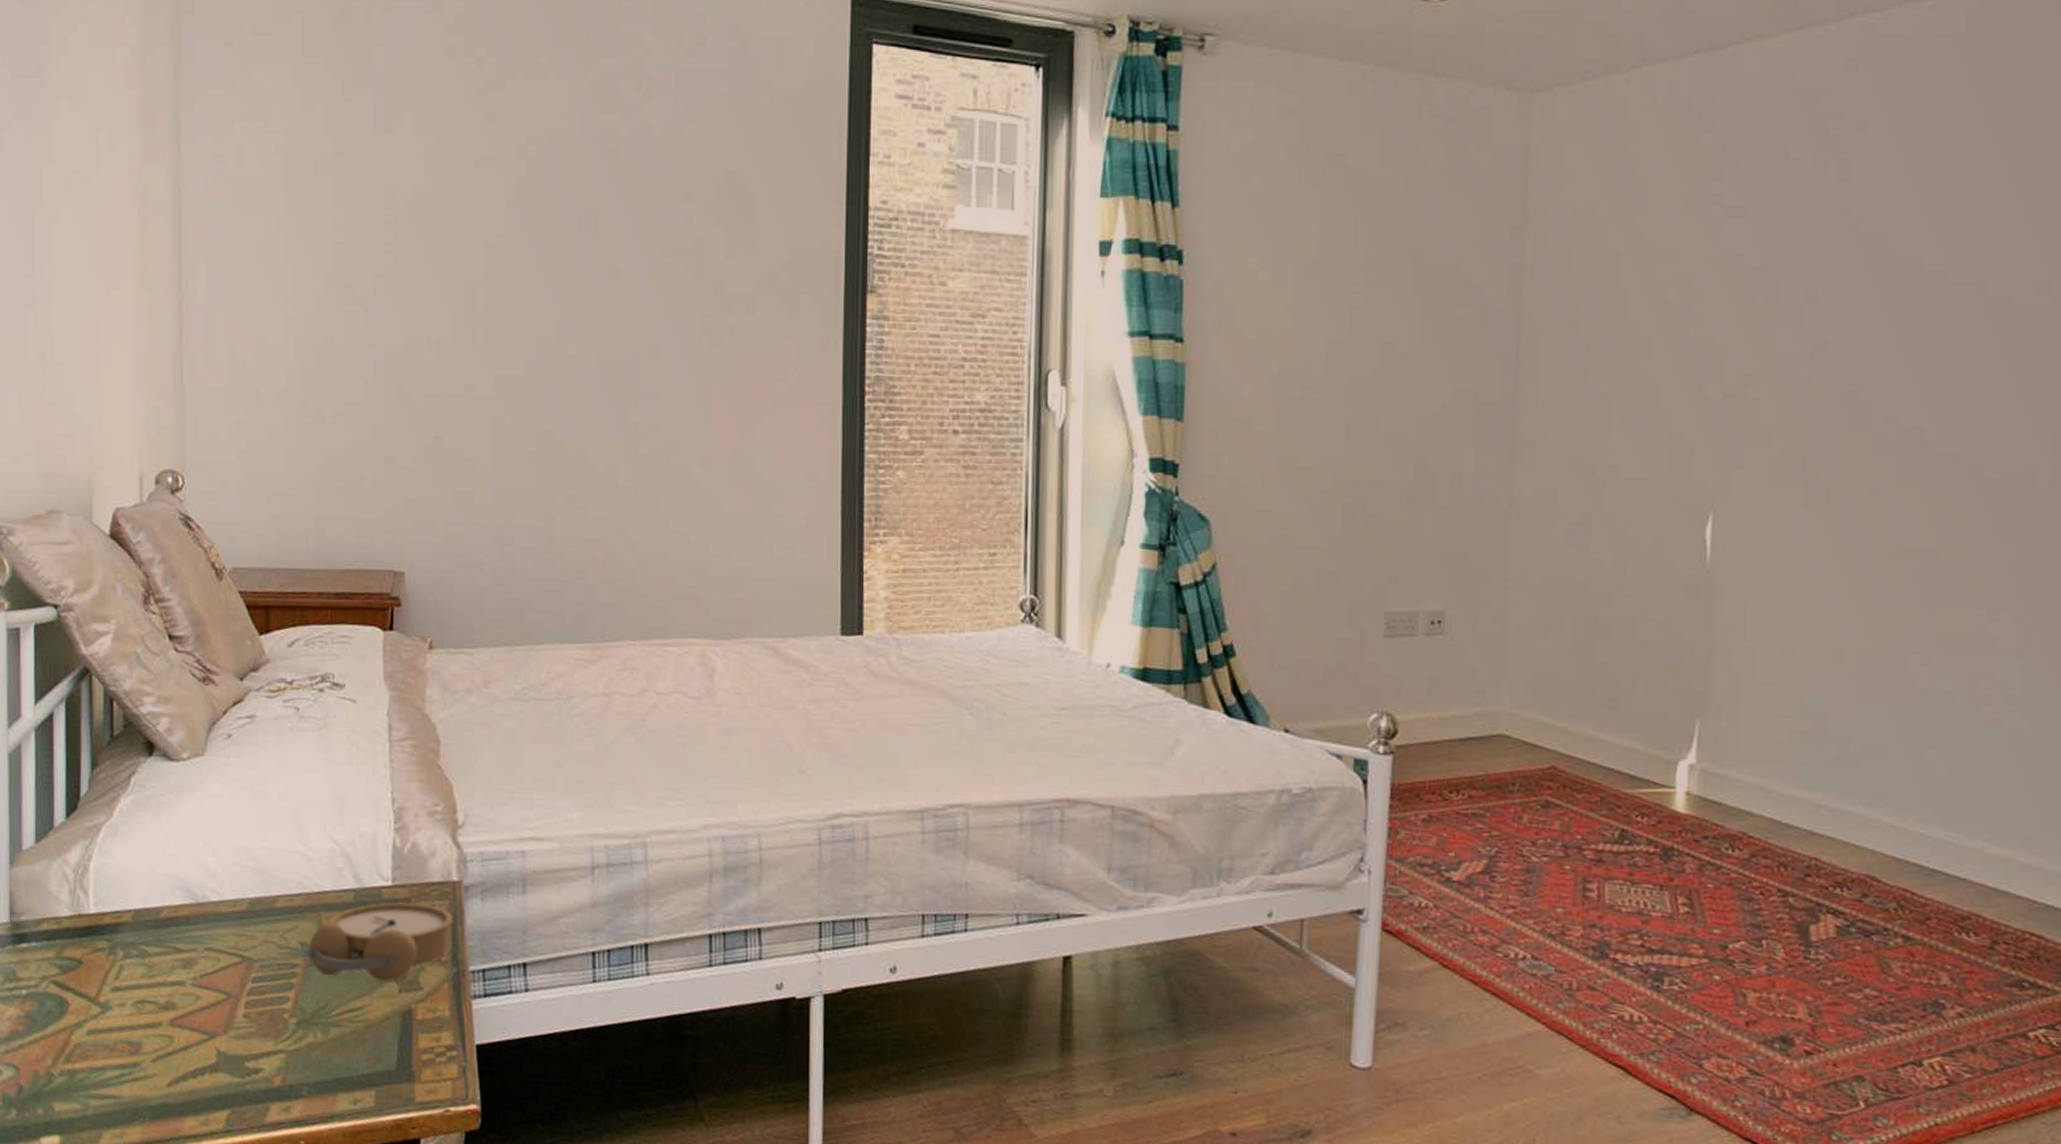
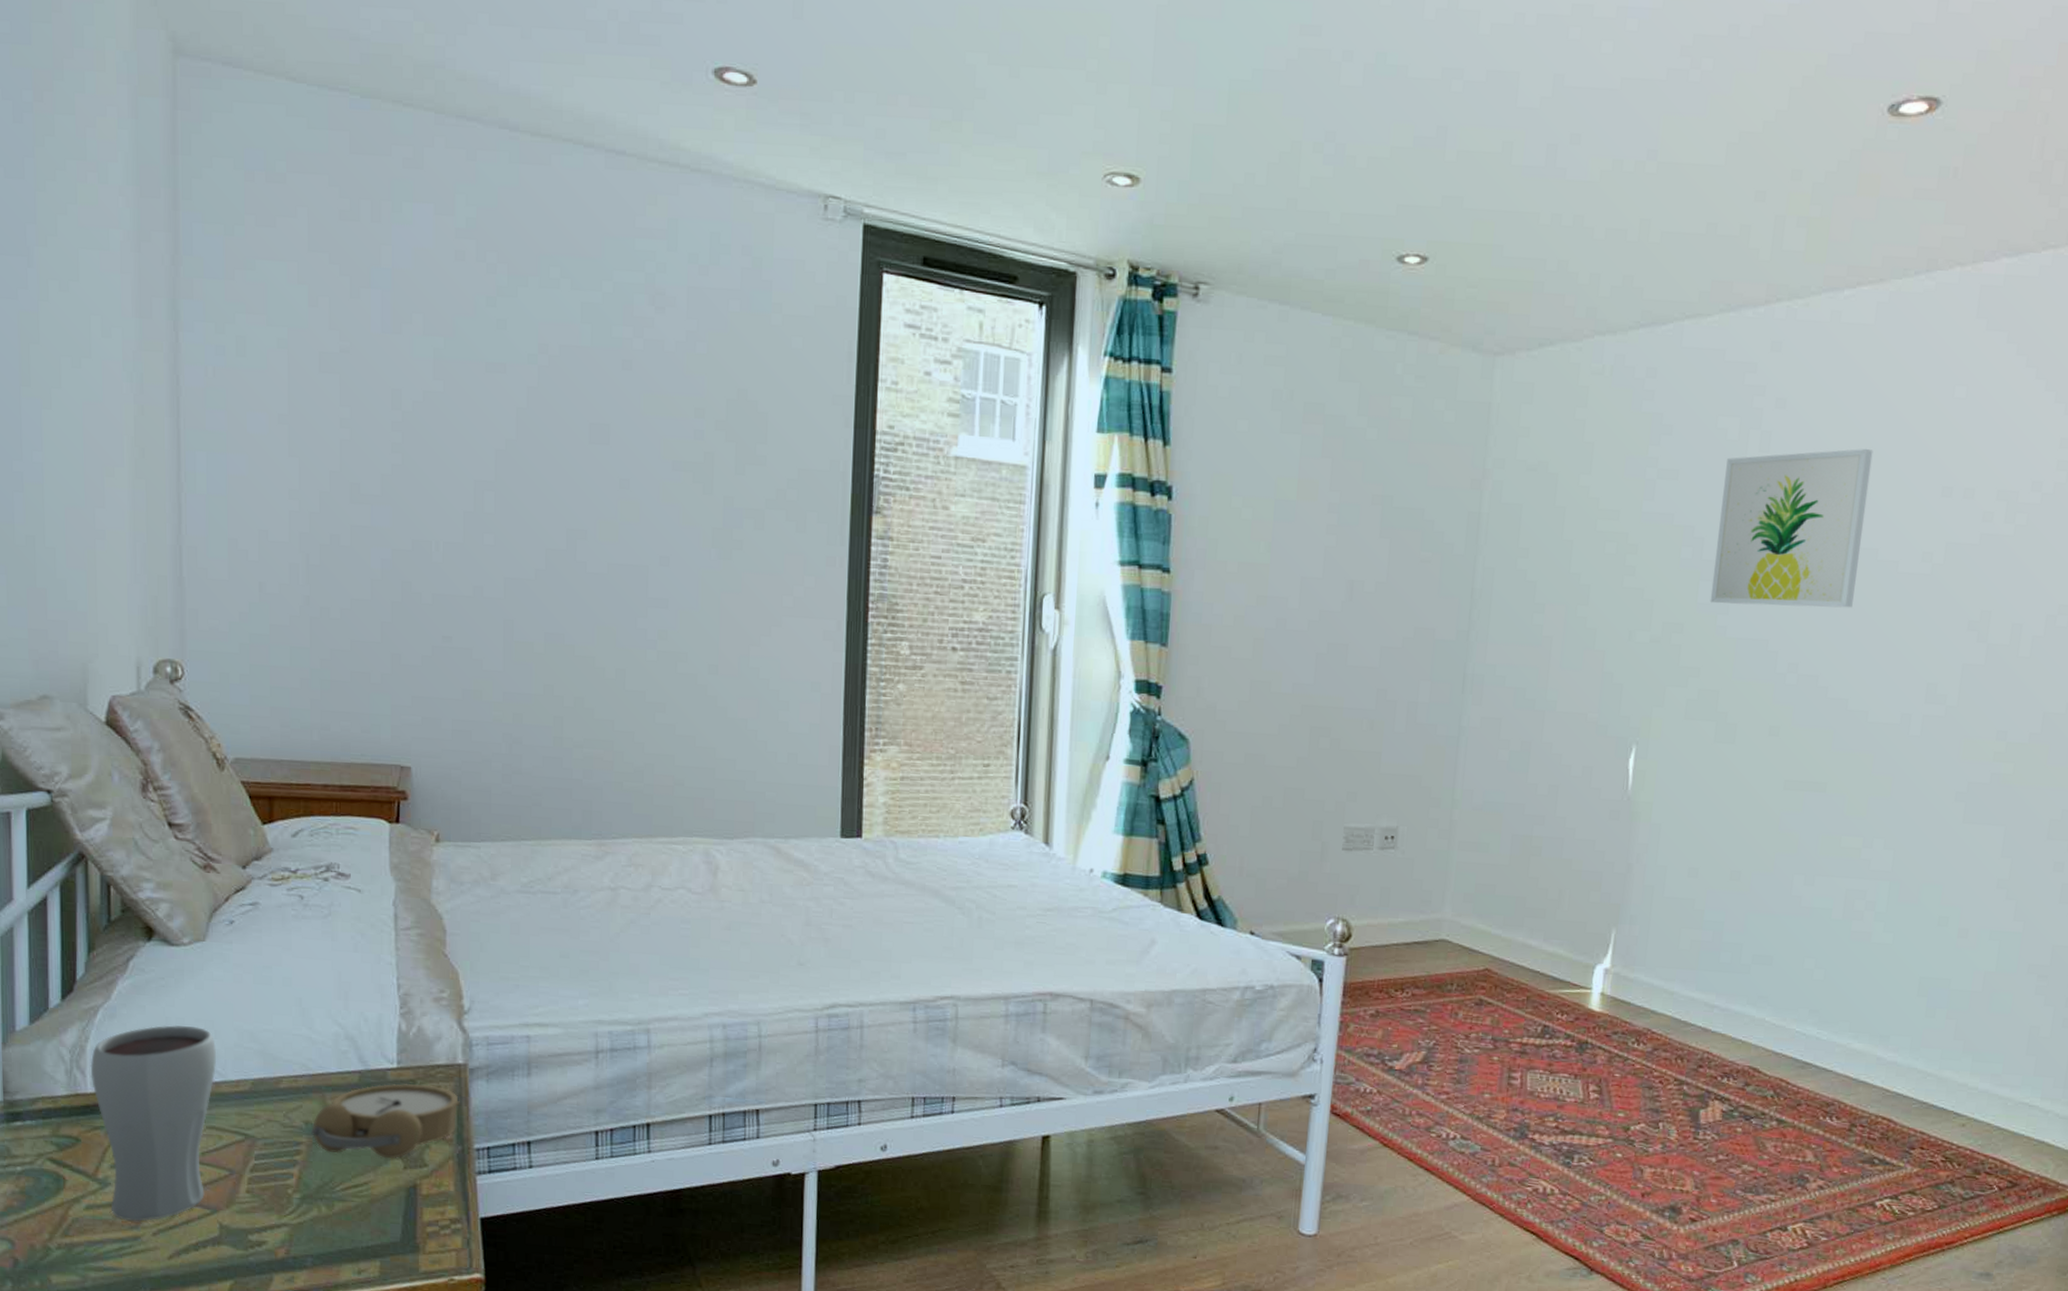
drinking glass: none [93,843,214,1047] -> present [90,1025,216,1221]
wall art: none [1790,173,1973,352] -> present [1710,449,1873,608]

